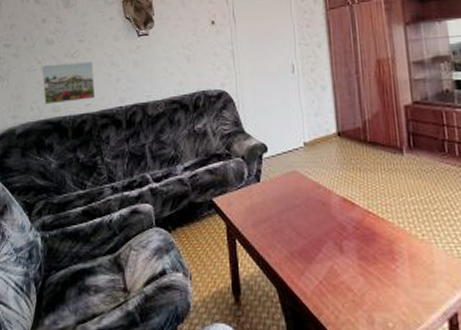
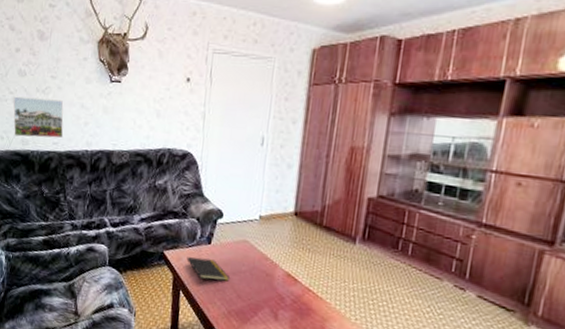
notepad: none [237,198,285,227] -> present [186,257,229,284]

